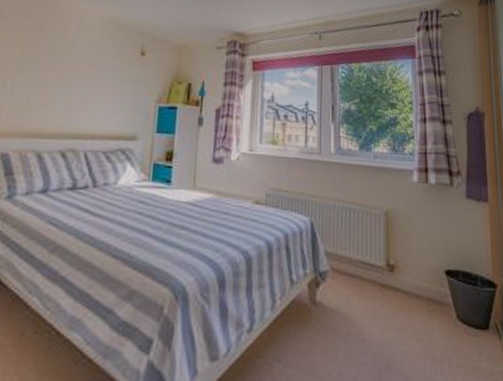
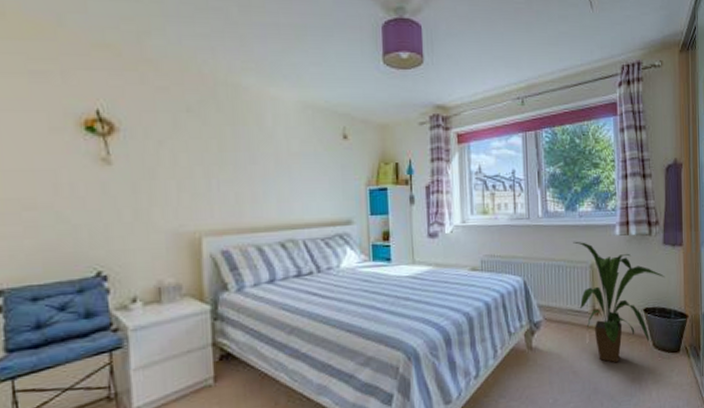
house plant: none [367,183,469,334] -> present [573,241,665,363]

